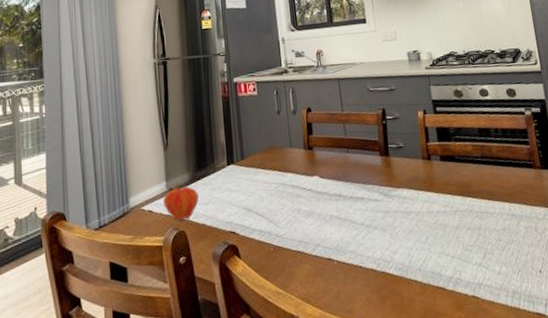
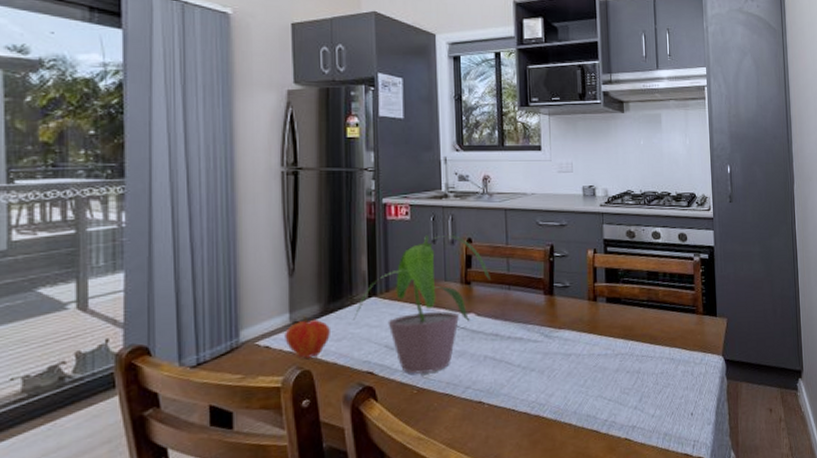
potted plant: none [215,106,330,233] -> present [352,235,490,374]

